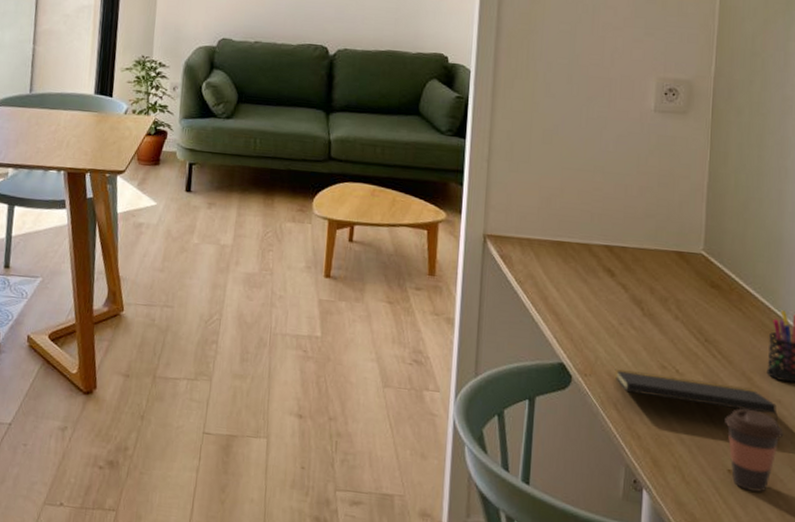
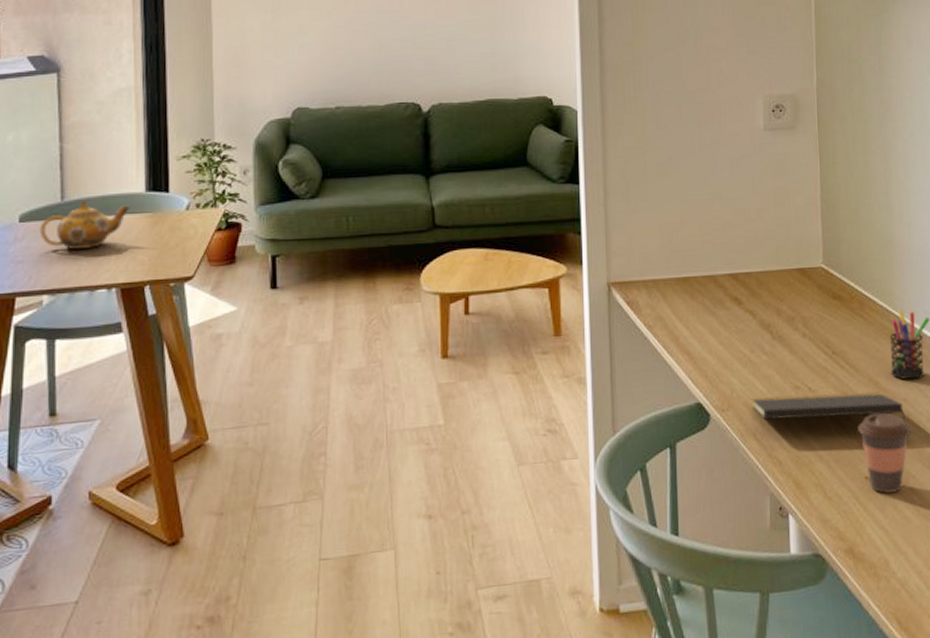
teapot: none [11,95,81,135] -> present [39,201,130,249]

